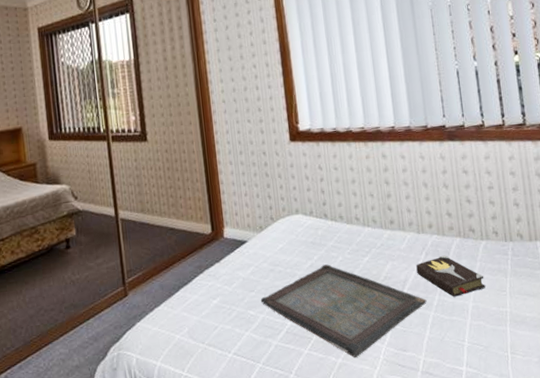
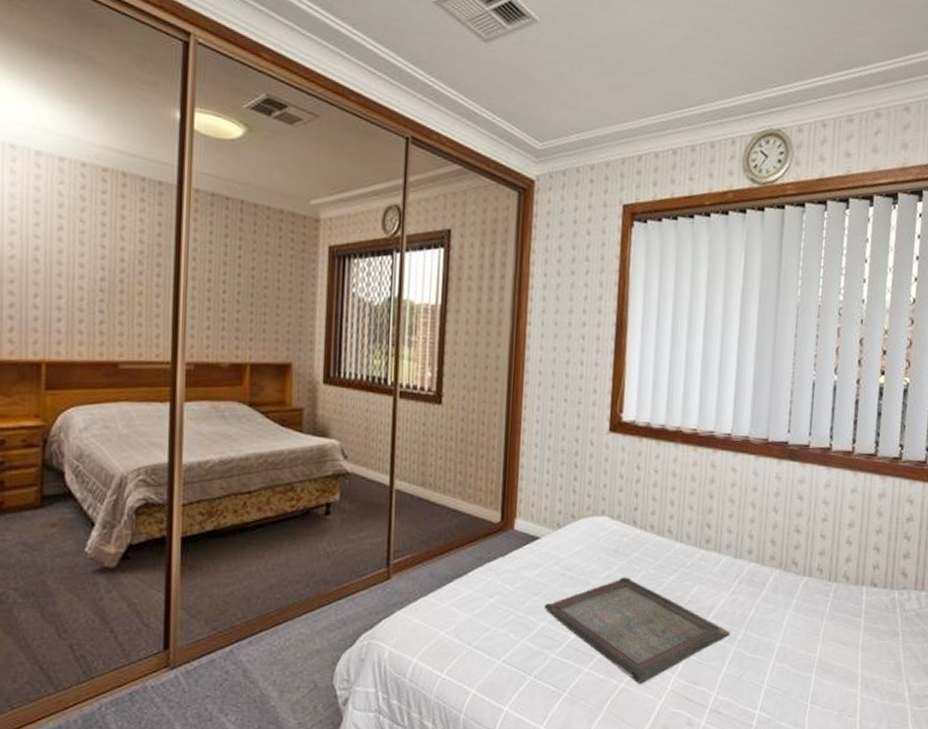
hardback book: present [416,255,485,297] -> none [725,586,798,634]

